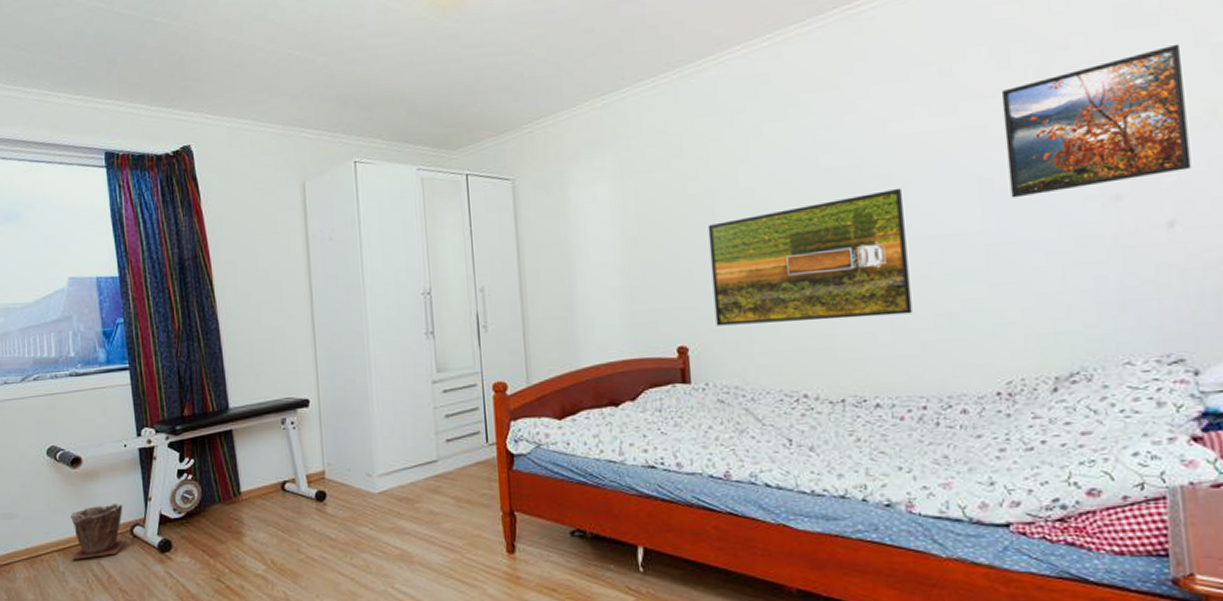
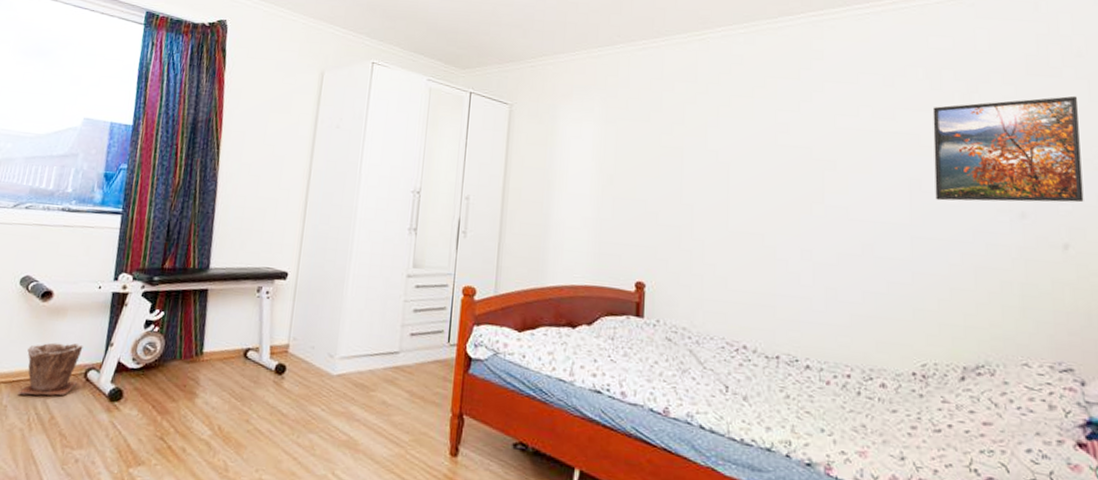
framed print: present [708,187,913,326] -> none [673,173,845,287]

